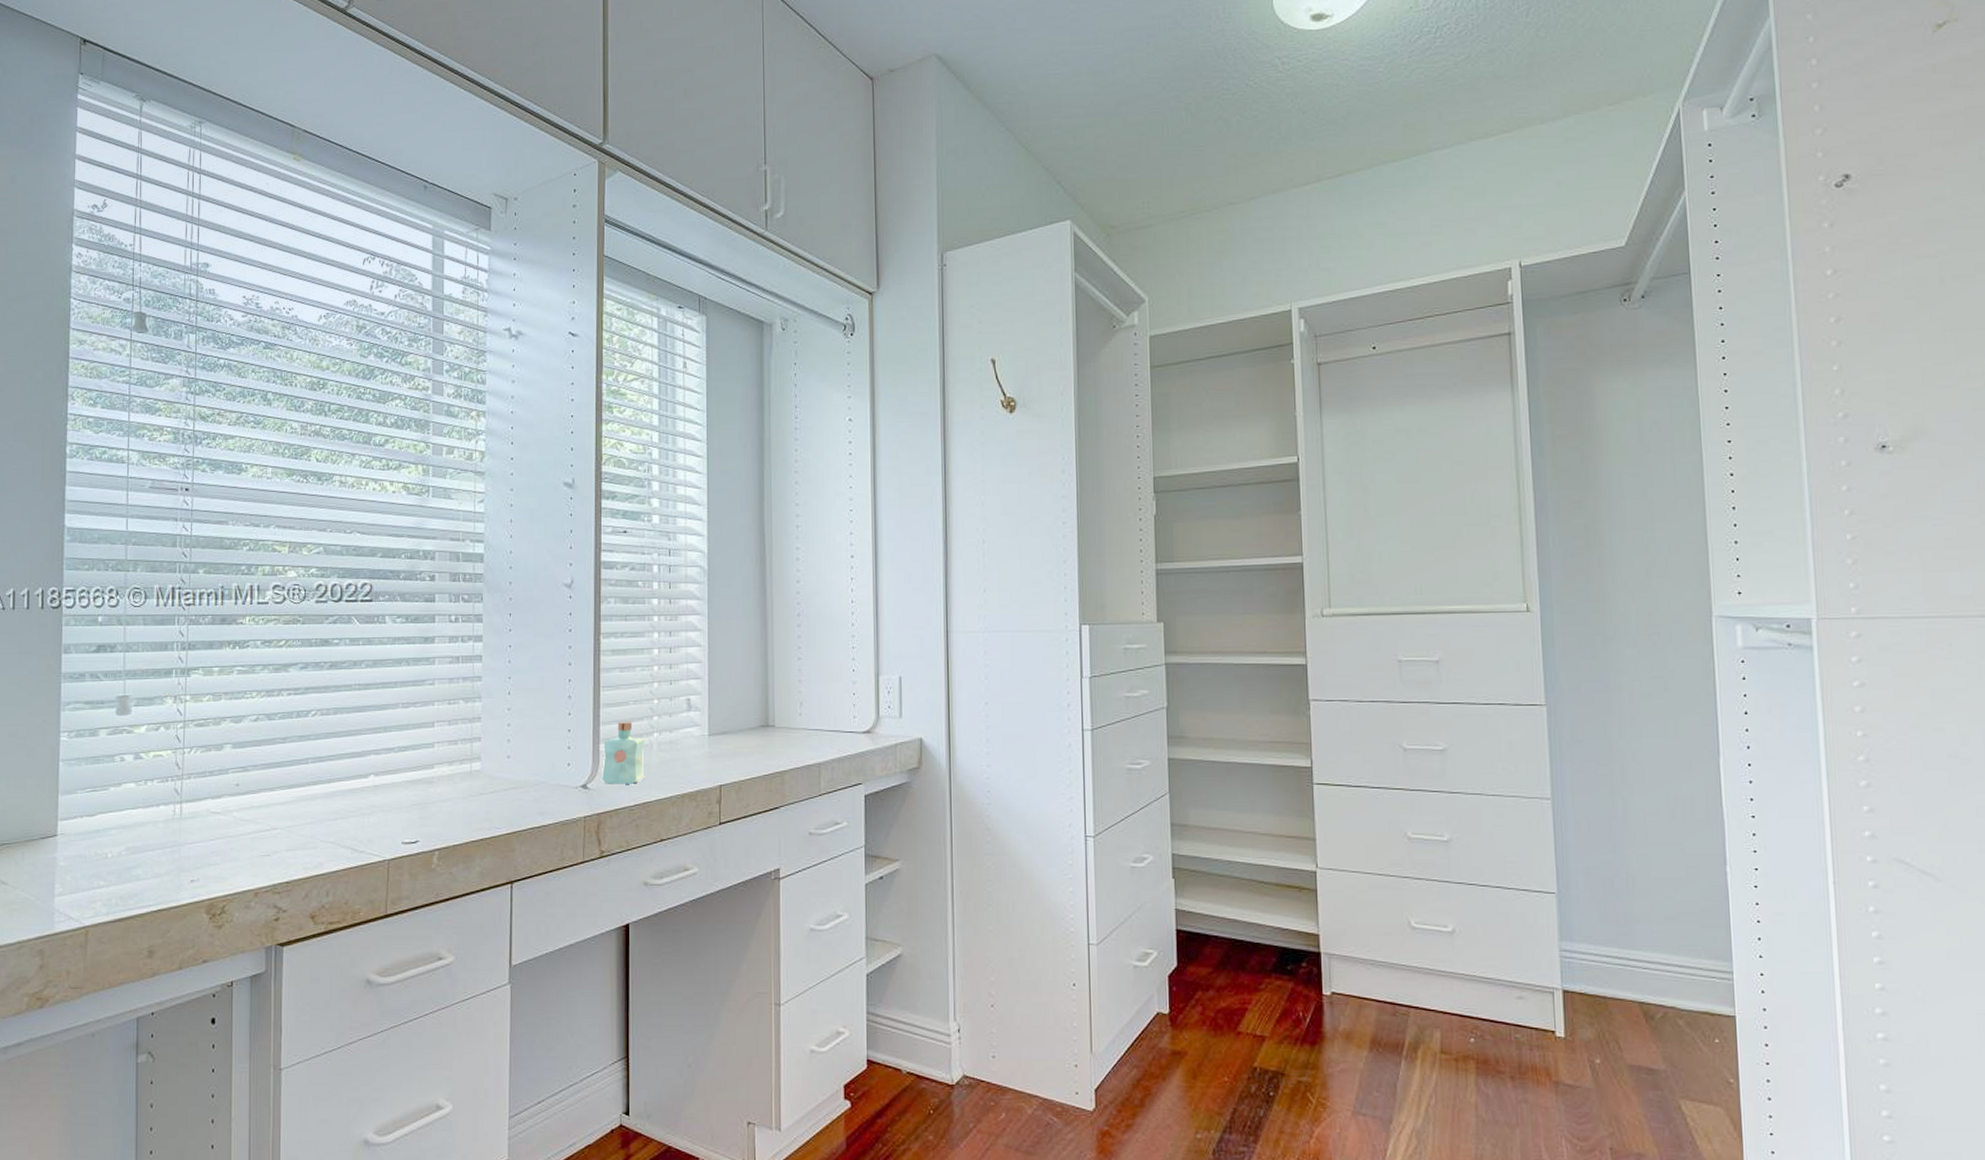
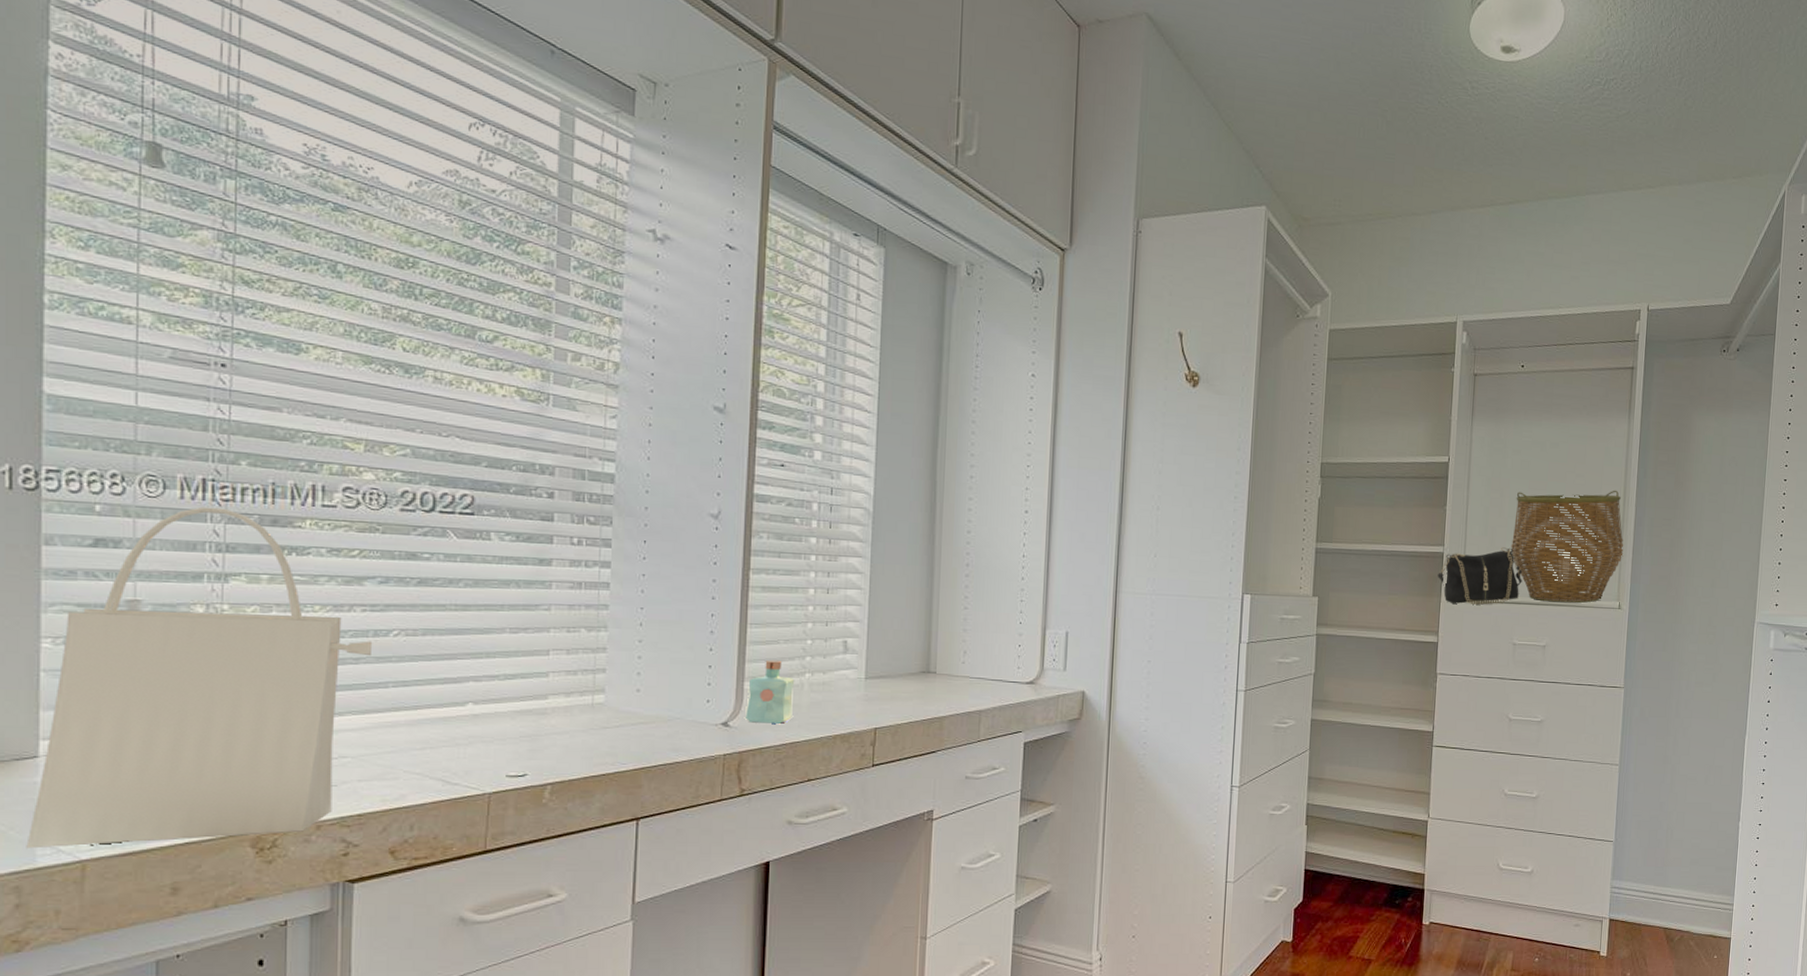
handbag: none [48,611,296,916] -> present [26,506,373,849]
handbag: none [1298,551,1401,619] -> present [1437,547,1523,605]
basket: none [1382,474,1525,610] -> present [1510,490,1624,603]

